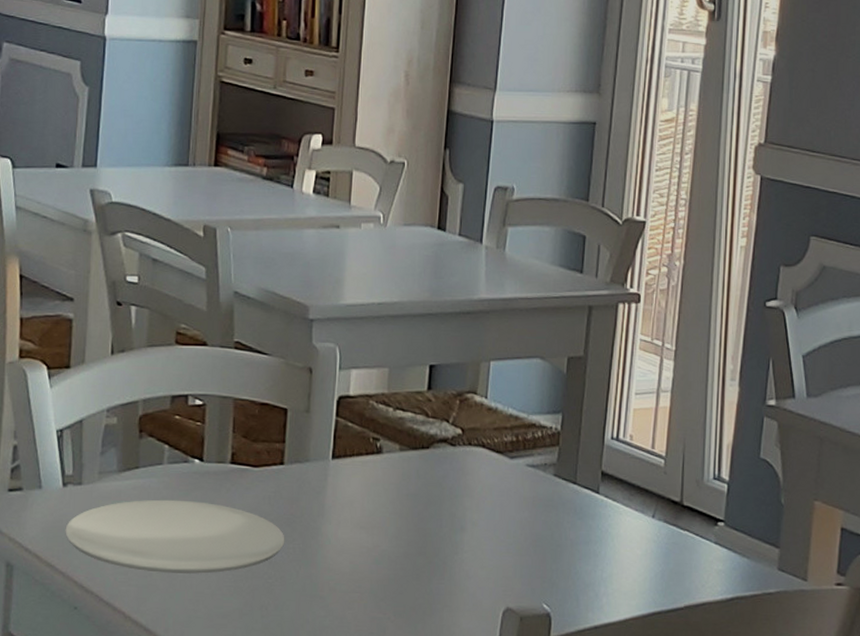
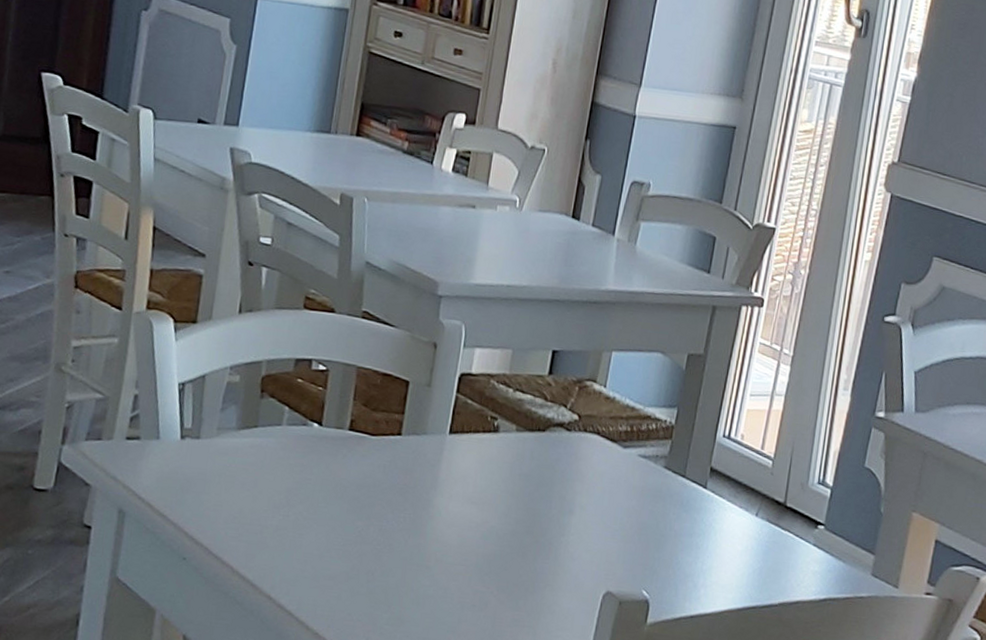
plate: present [65,499,285,575] -> none [179,458,397,536]

